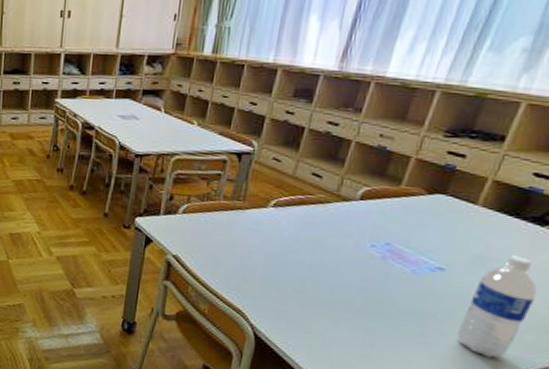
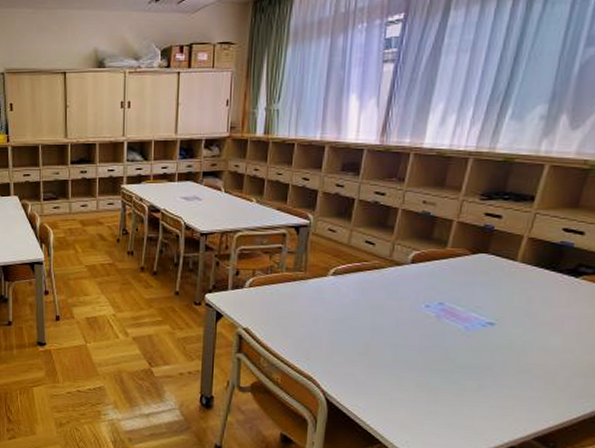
water bottle: present [457,255,538,358] -> none [512,306,580,406]

